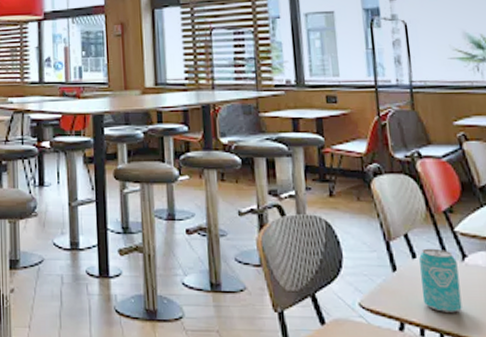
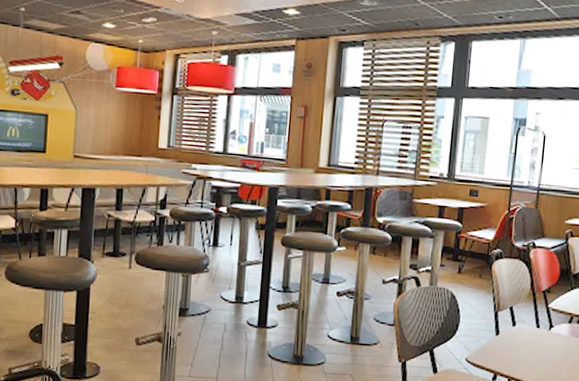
beverage can: present [419,248,462,313] -> none [514,319,545,369]

